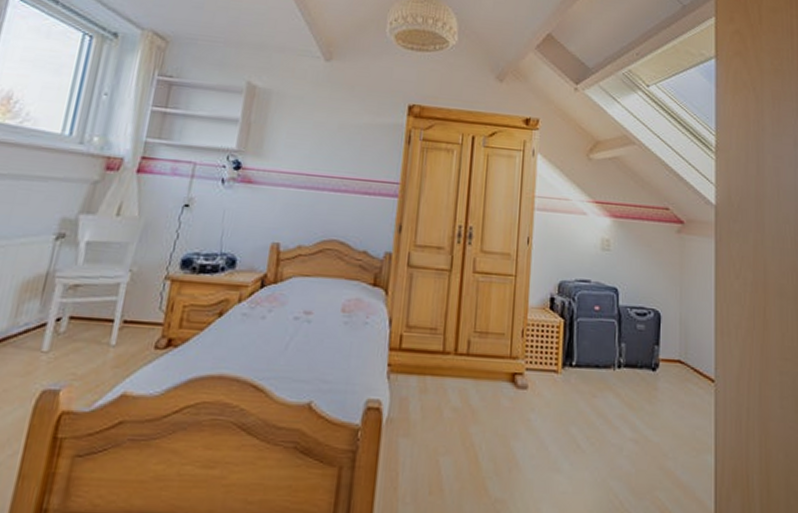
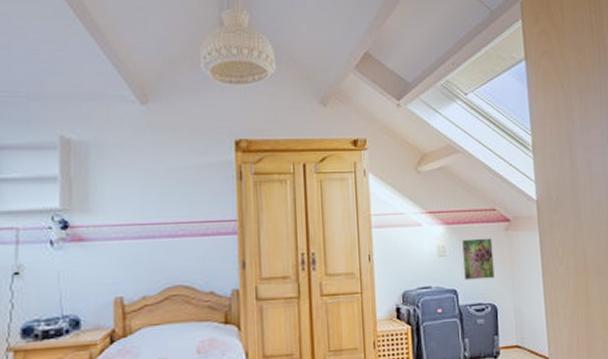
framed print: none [625,235,662,282] -> present [460,237,495,281]

